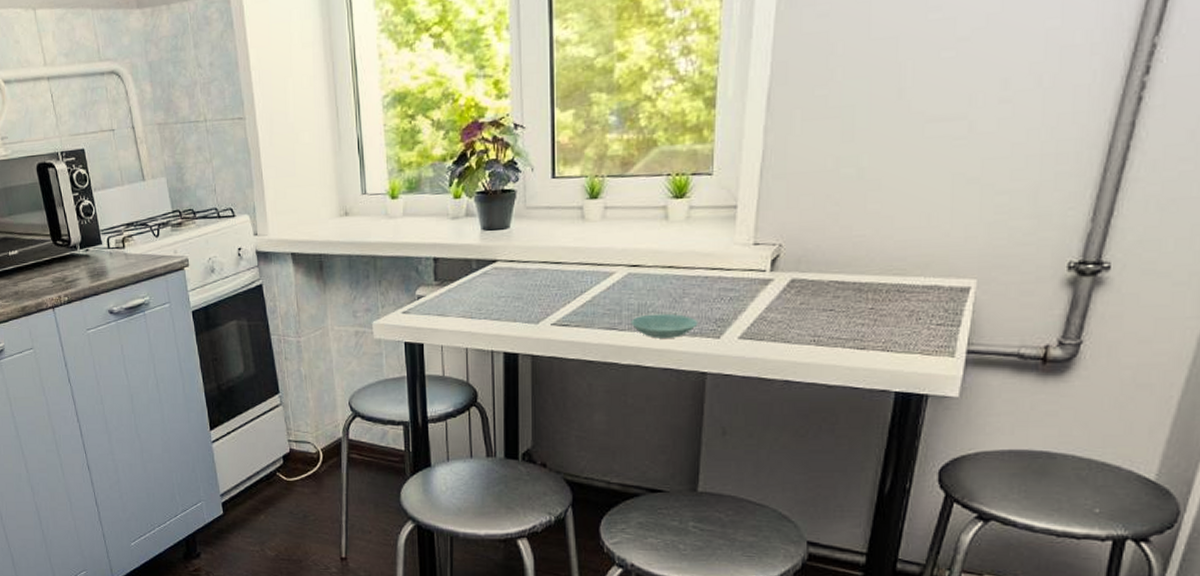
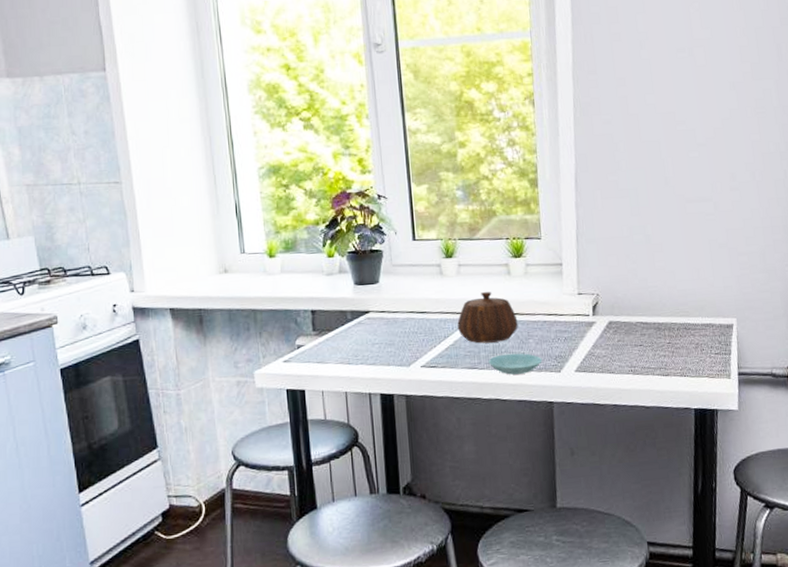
teapot: none [597,240,672,301] -> present [457,292,518,344]

